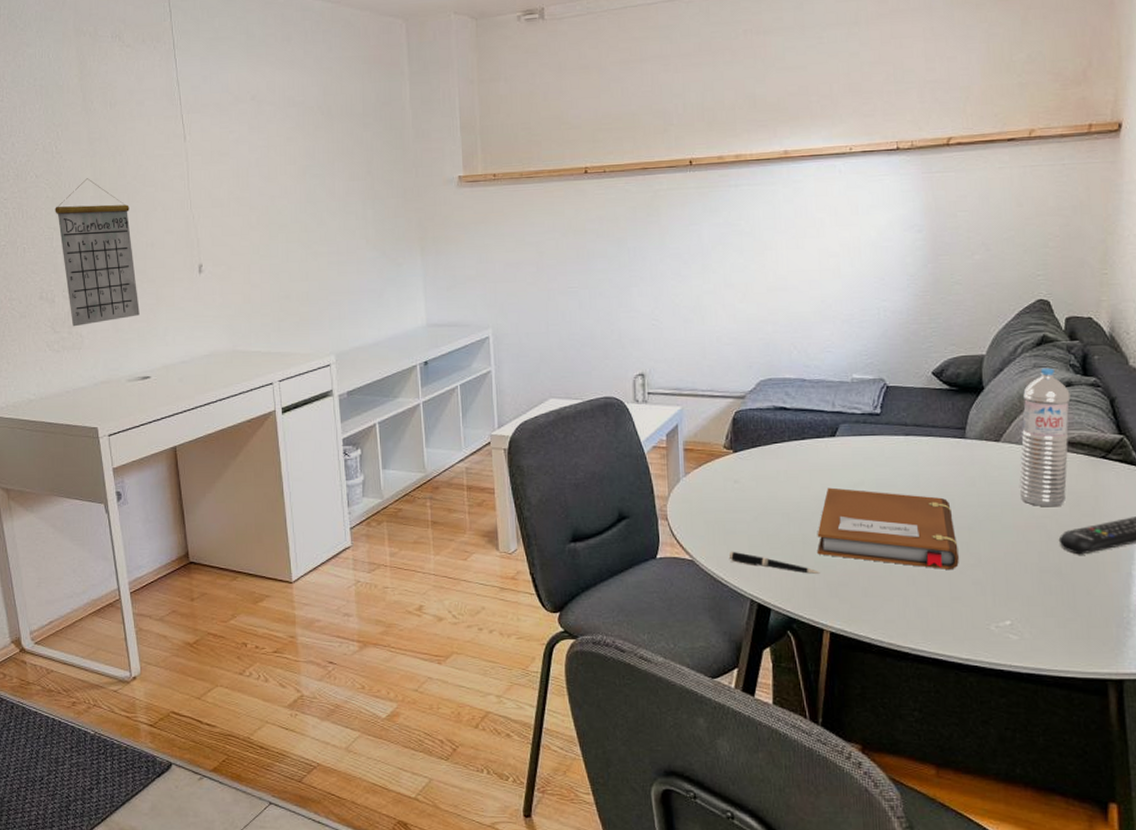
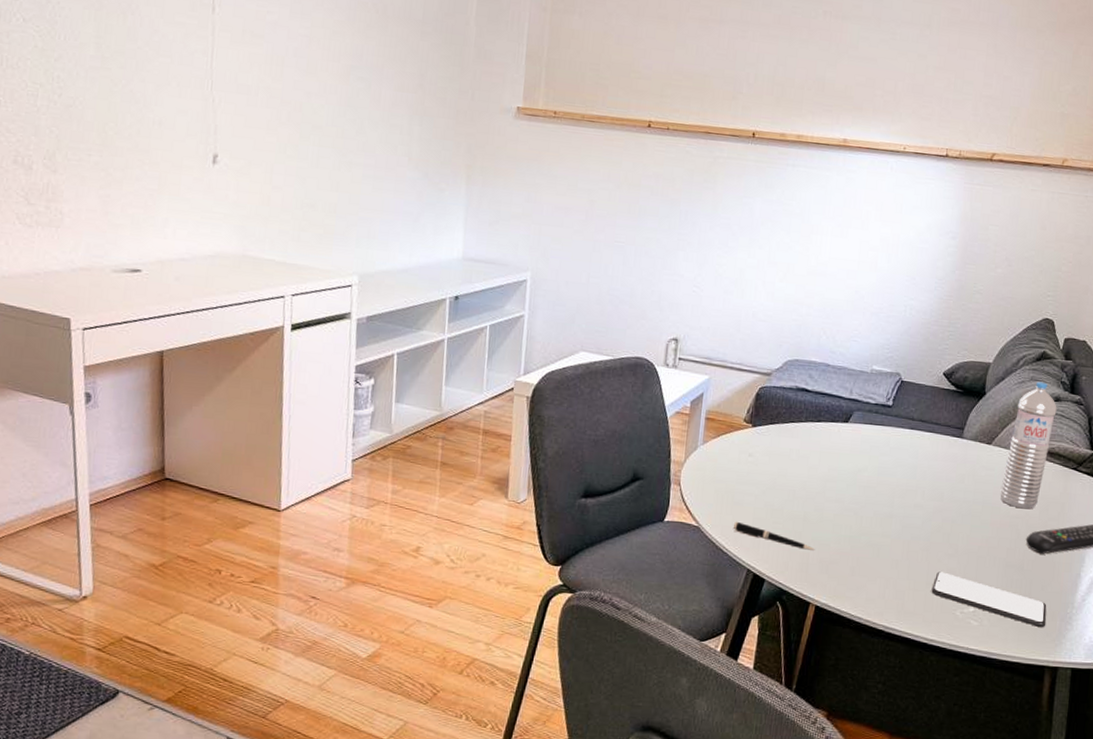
calendar: present [55,178,140,327] -> none [43,33,137,202]
notebook: present [817,487,959,569] -> none [816,470,940,557]
smartphone: none [957,584,1100,637] -> present [931,571,1047,628]

